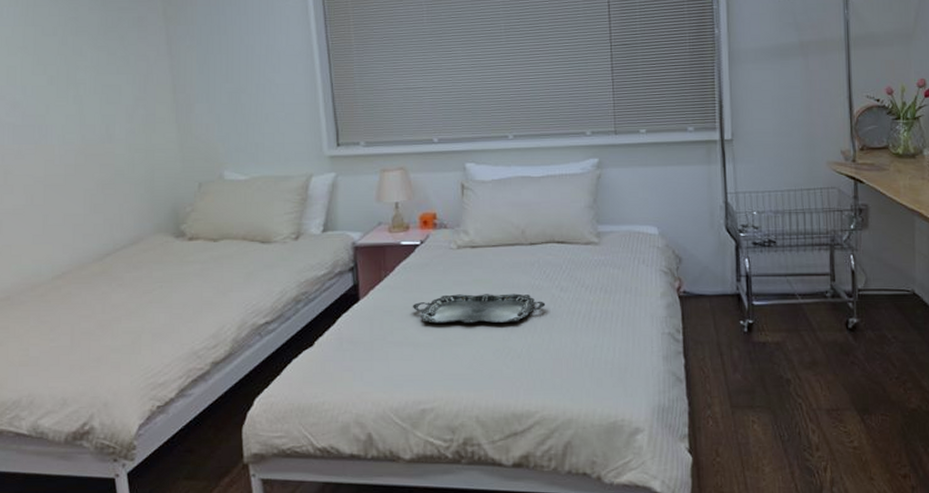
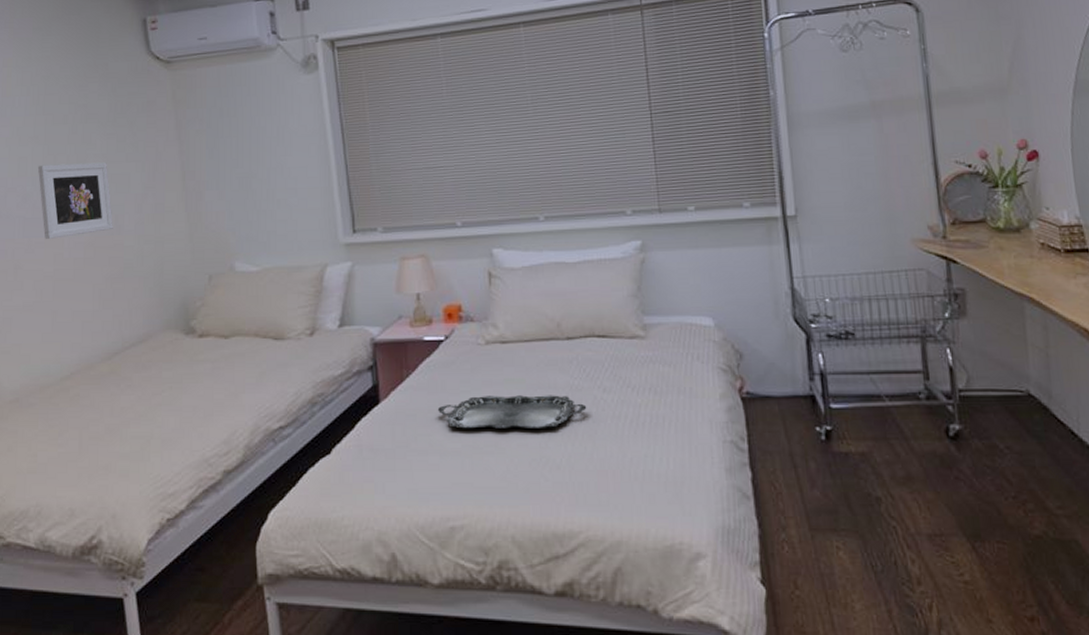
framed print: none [28,74,104,146] -> present [38,162,113,239]

